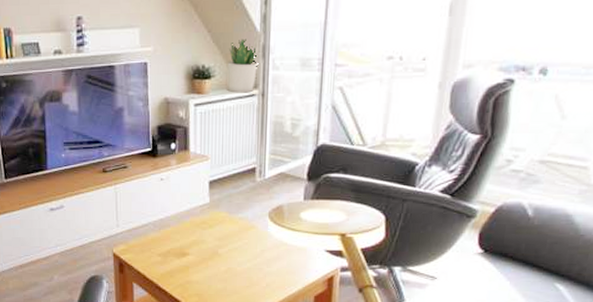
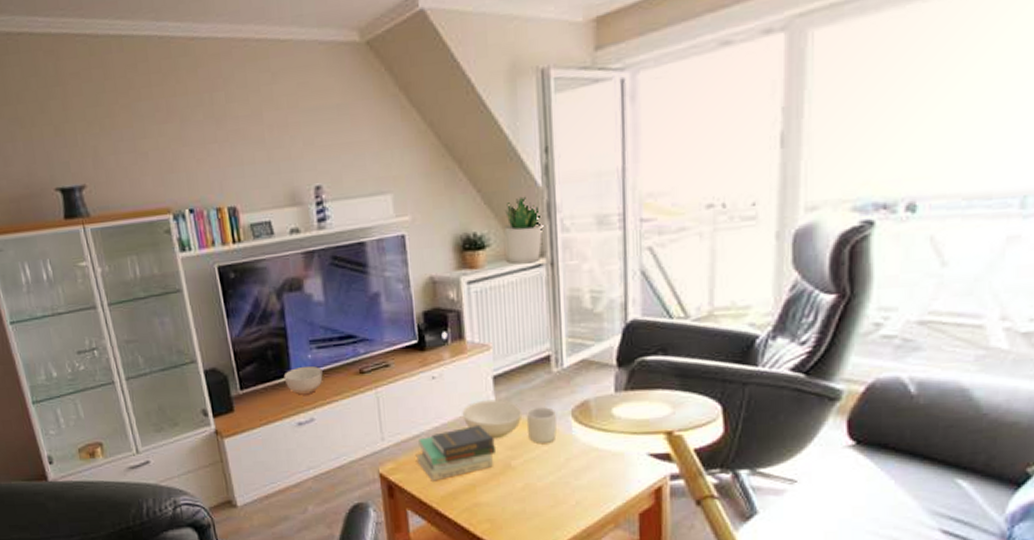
bowl: none [41,163,73,186] -> present [283,365,323,395]
books: none [144,220,207,262] -> present [417,425,495,481]
bowl: none [182,200,230,230] -> present [462,399,523,438]
mug: none [232,207,257,238] -> present [526,406,557,444]

